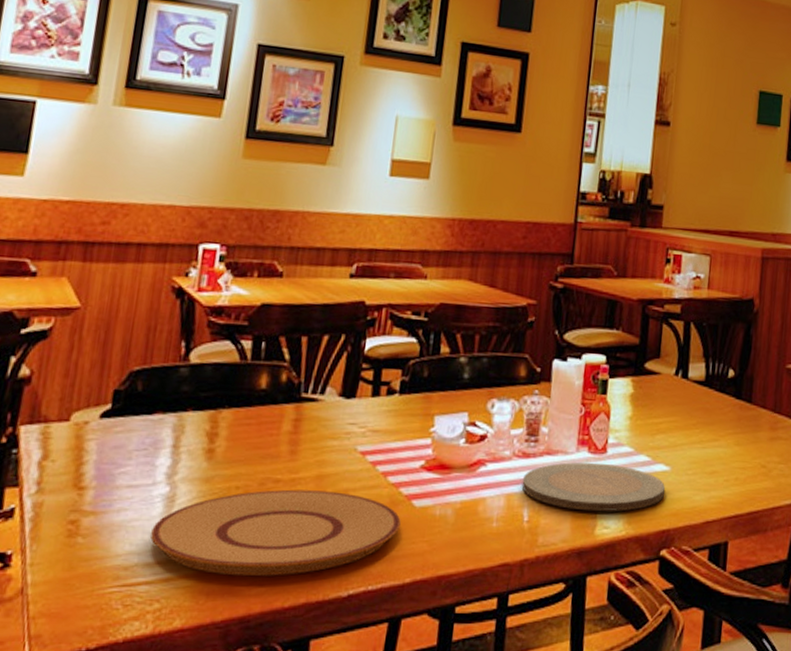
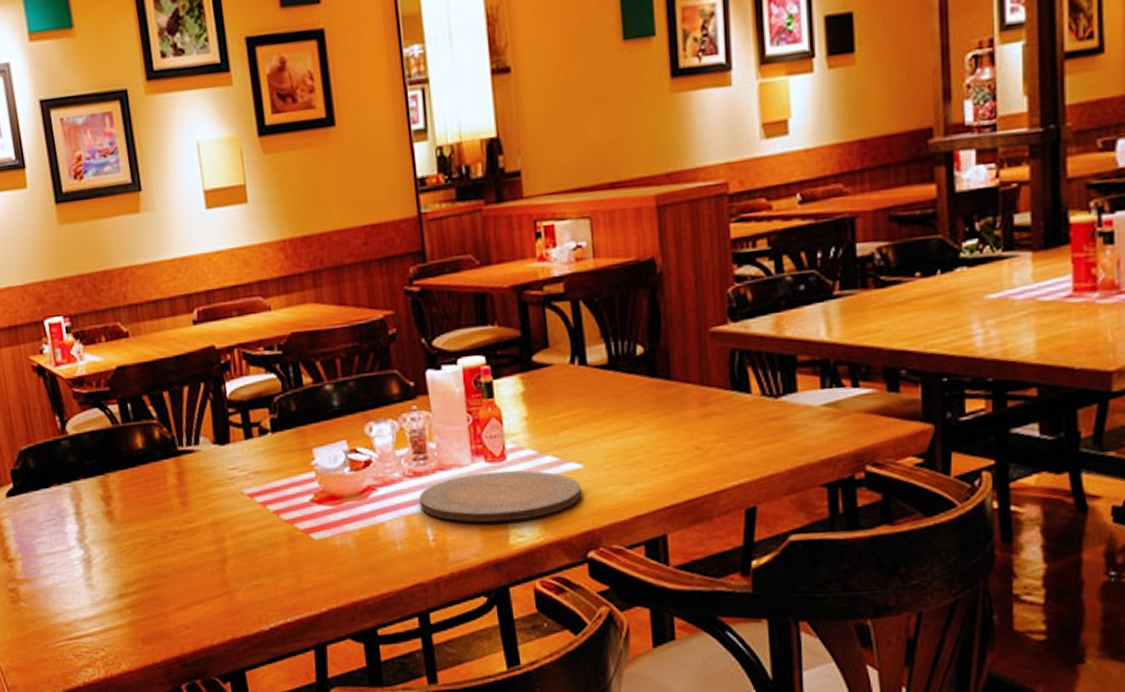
plate: present [150,489,401,576] -> none [78,535,304,622]

